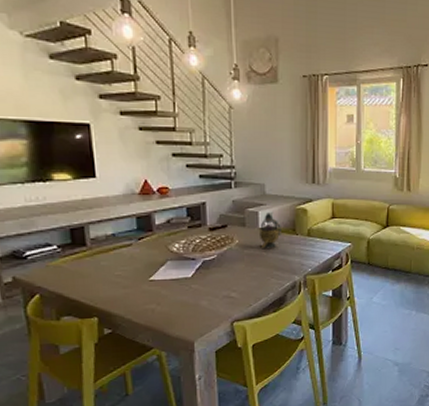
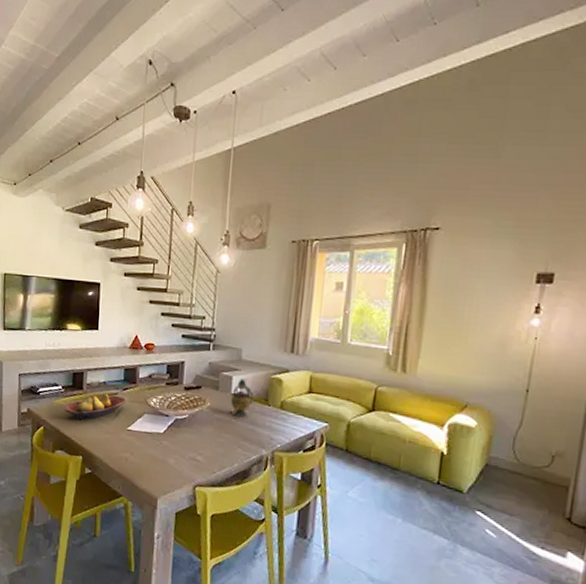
fruit bowl: none [63,246,144,280] -> present [63,394,127,421]

